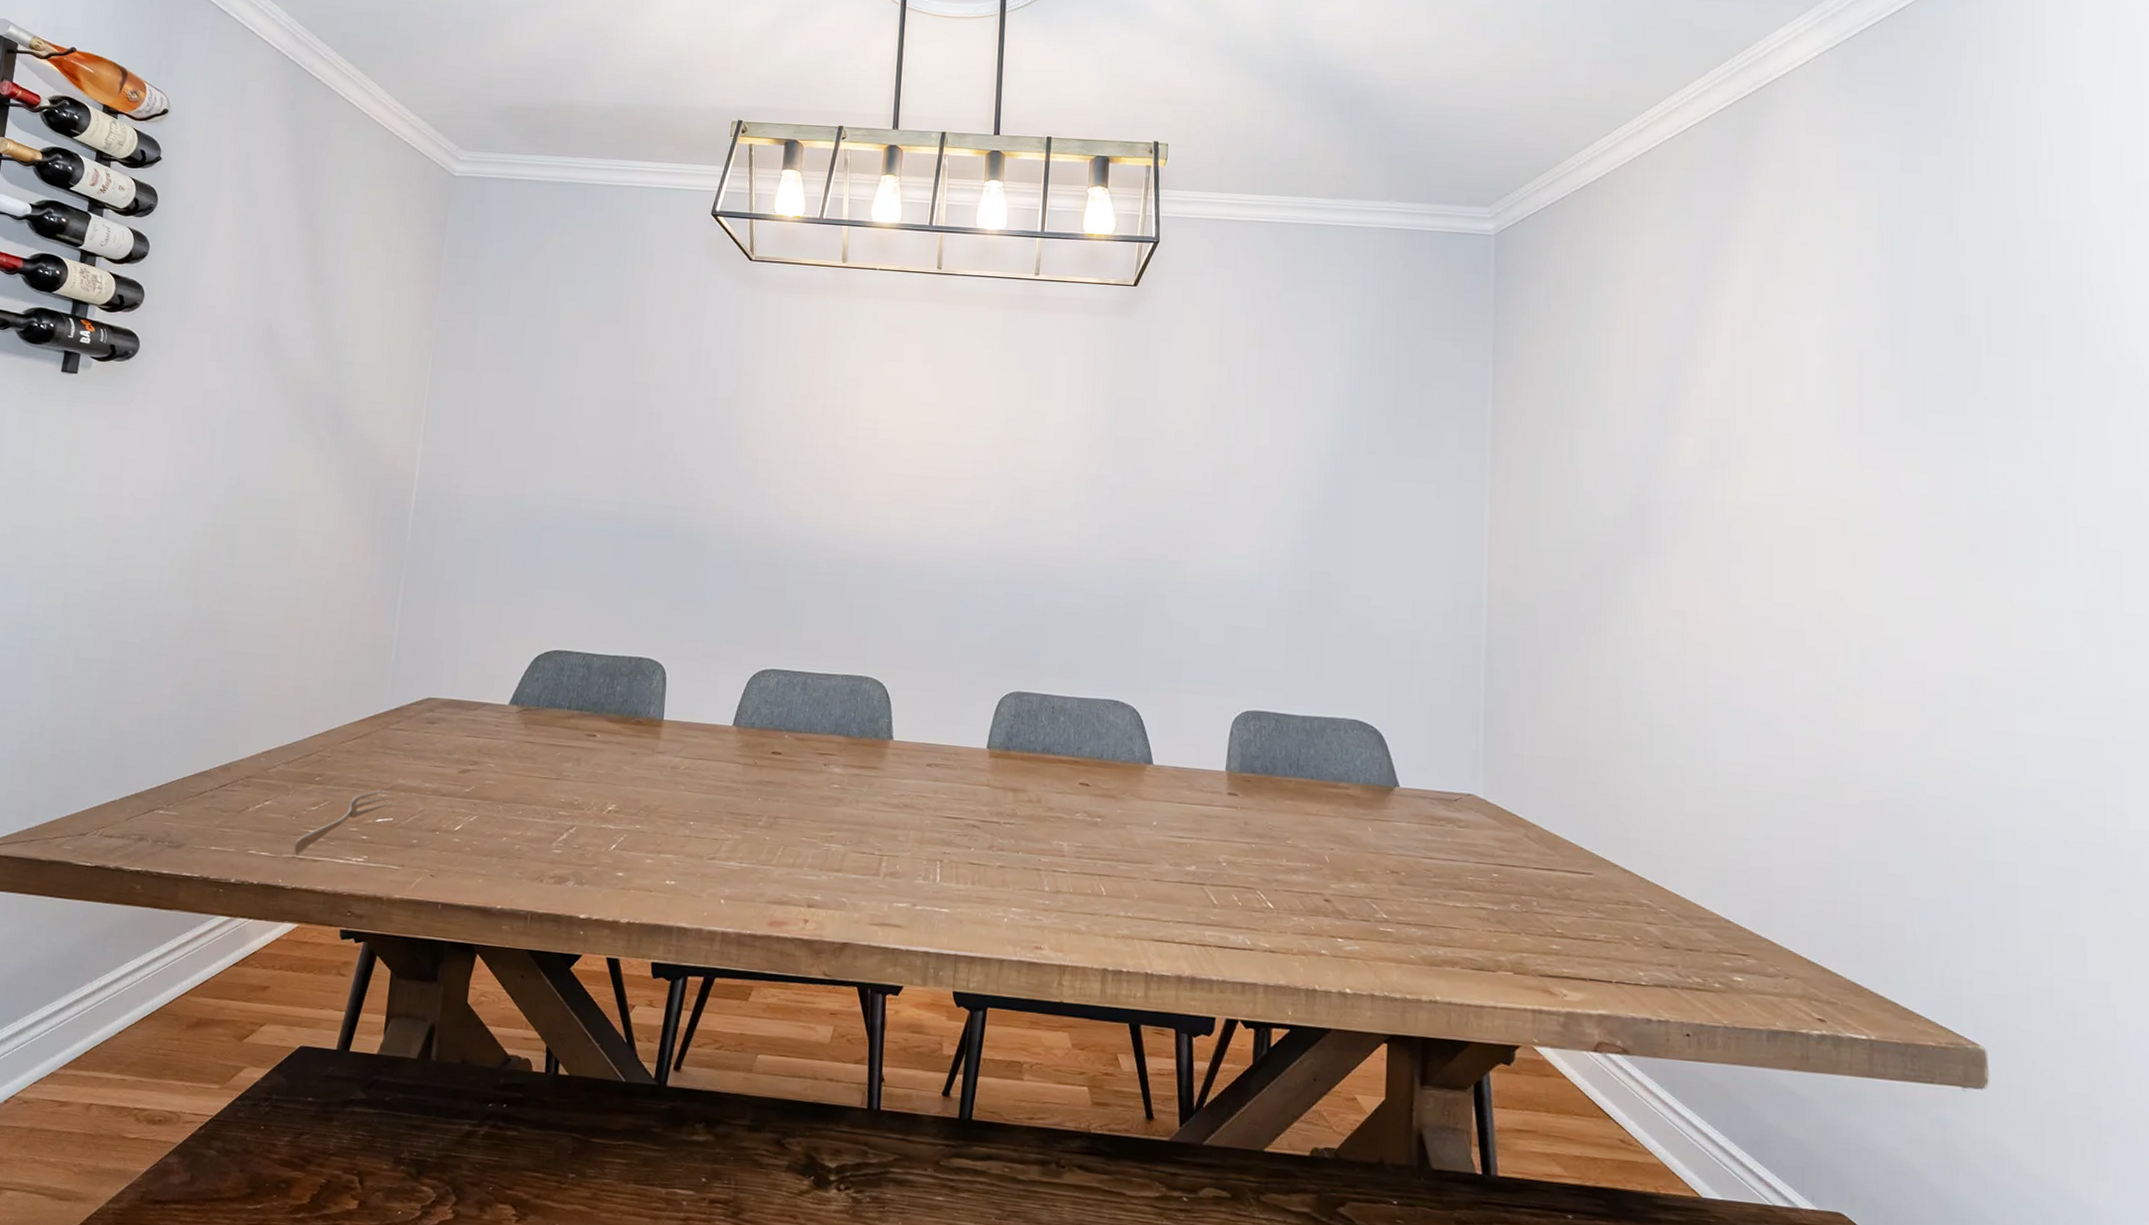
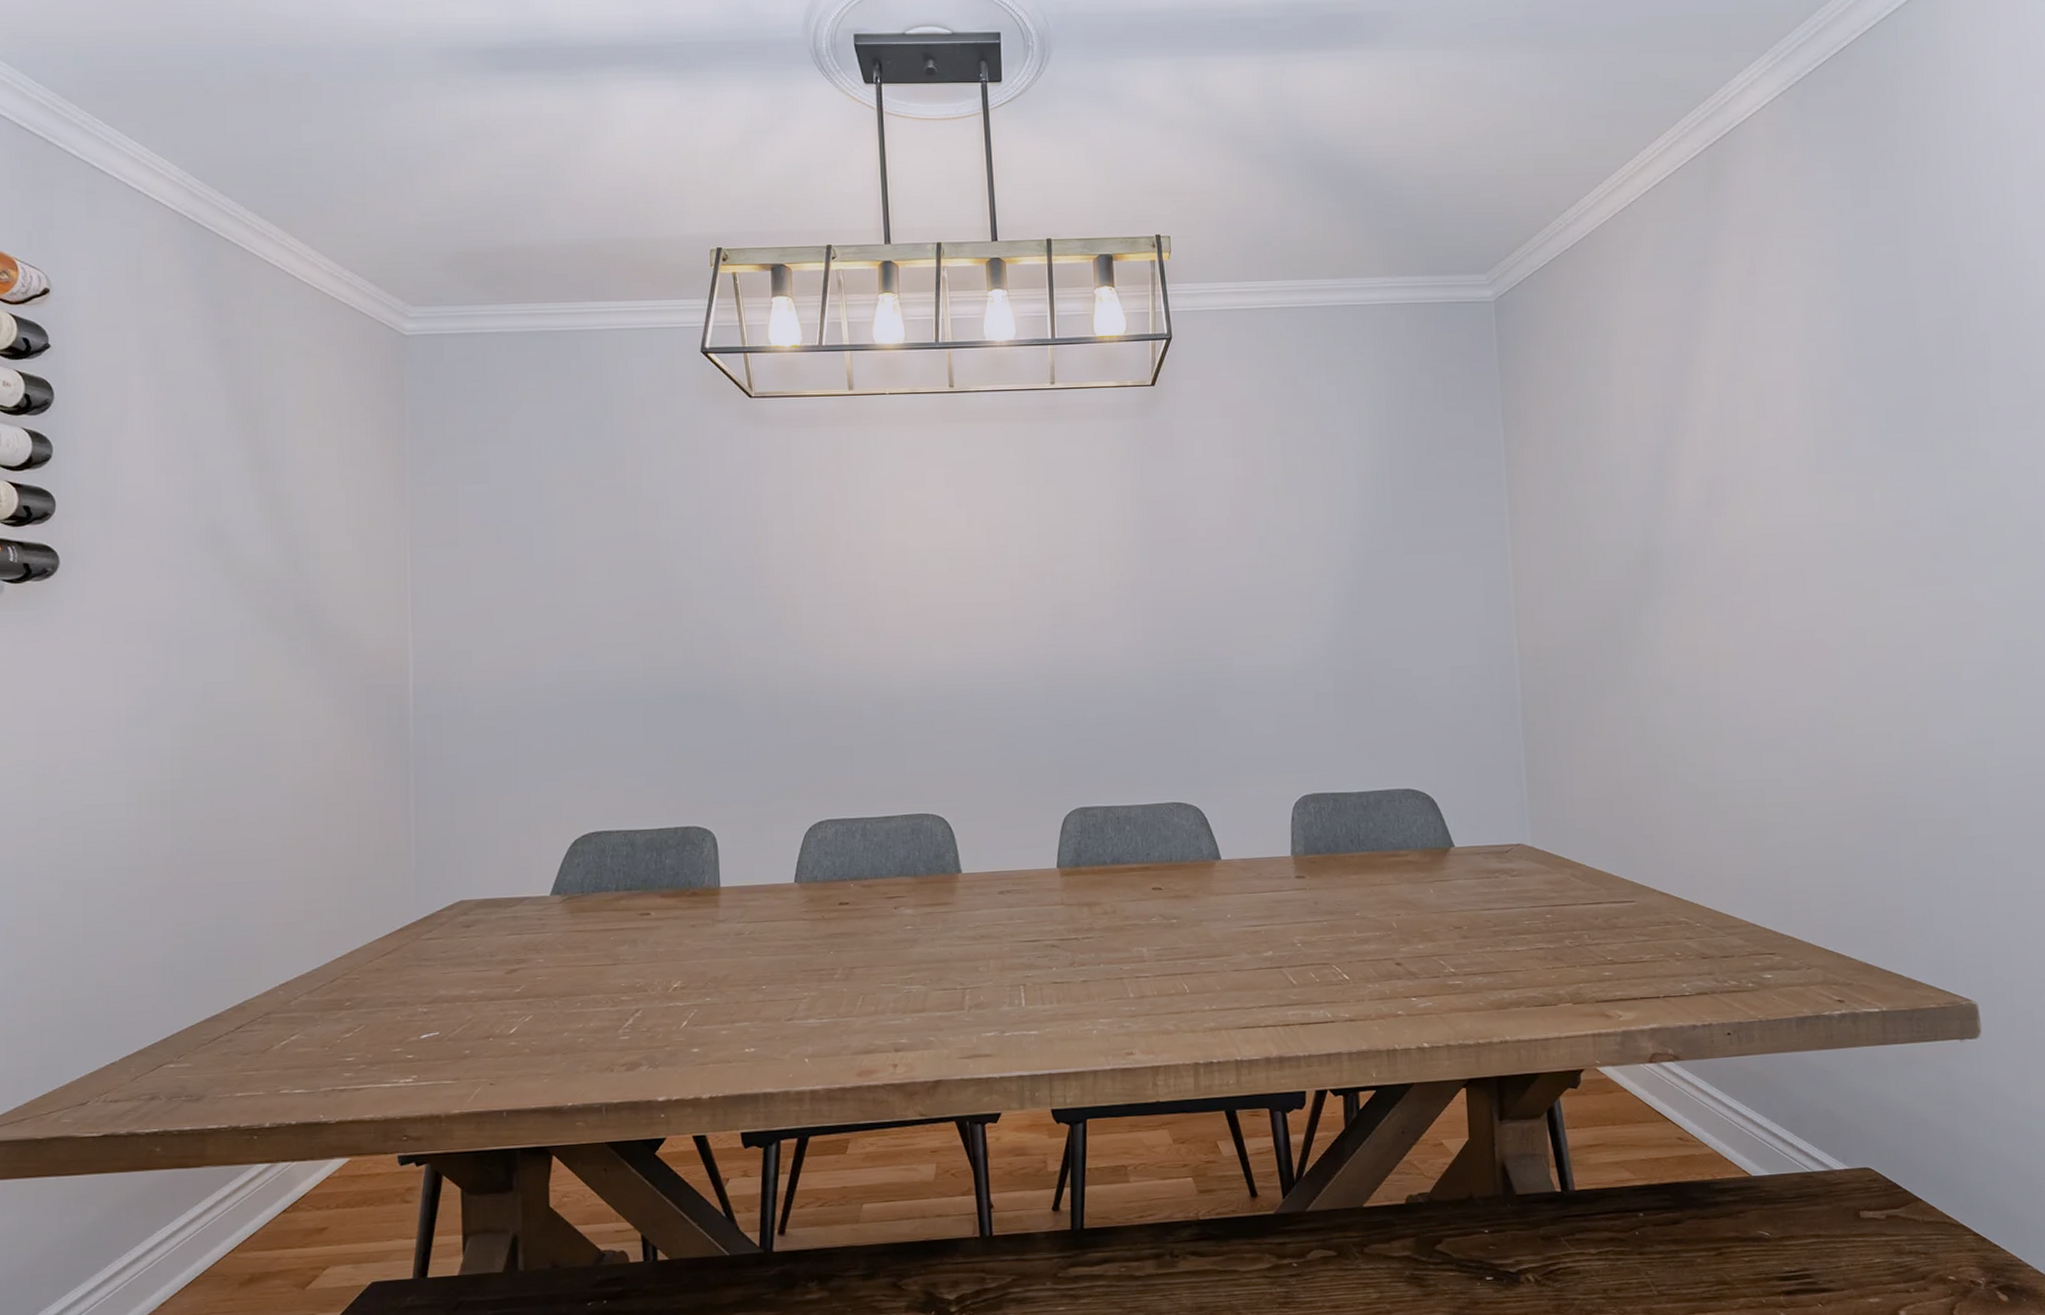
fork: present [294,789,394,855] -> none [332,1002,438,1086]

